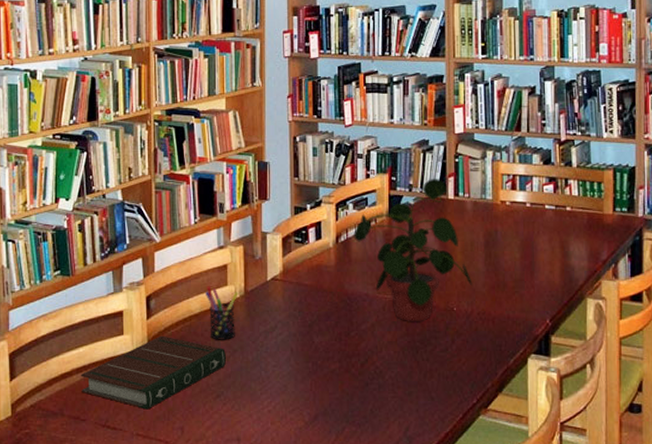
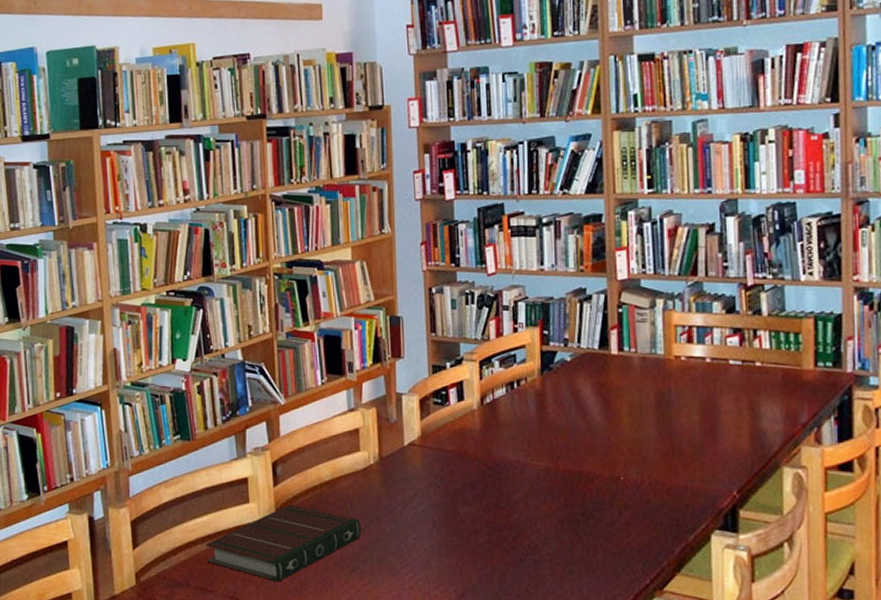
pen holder: present [204,286,238,340] -> none [335,451,372,510]
potted plant: present [354,179,473,321] -> none [501,332,643,491]

